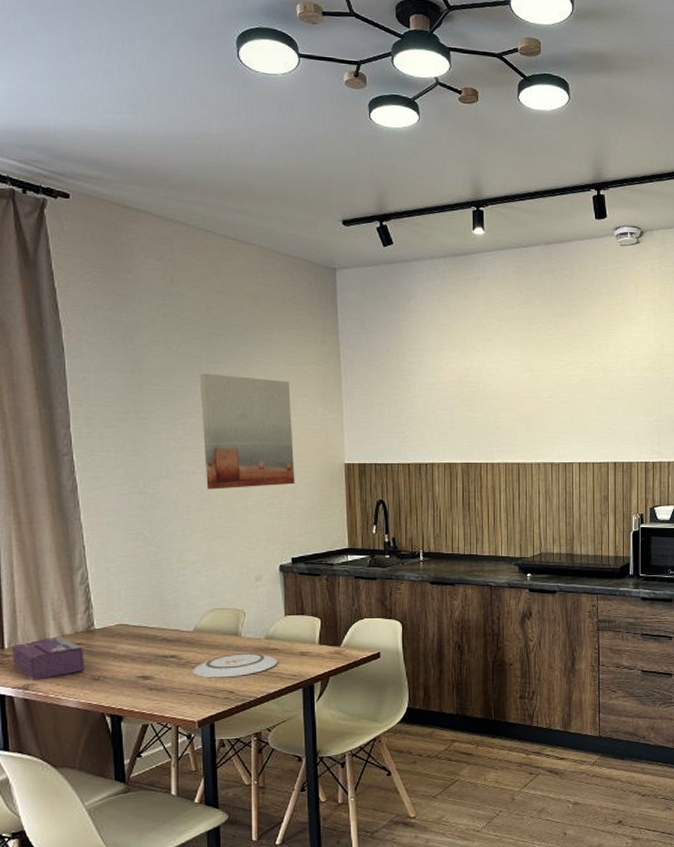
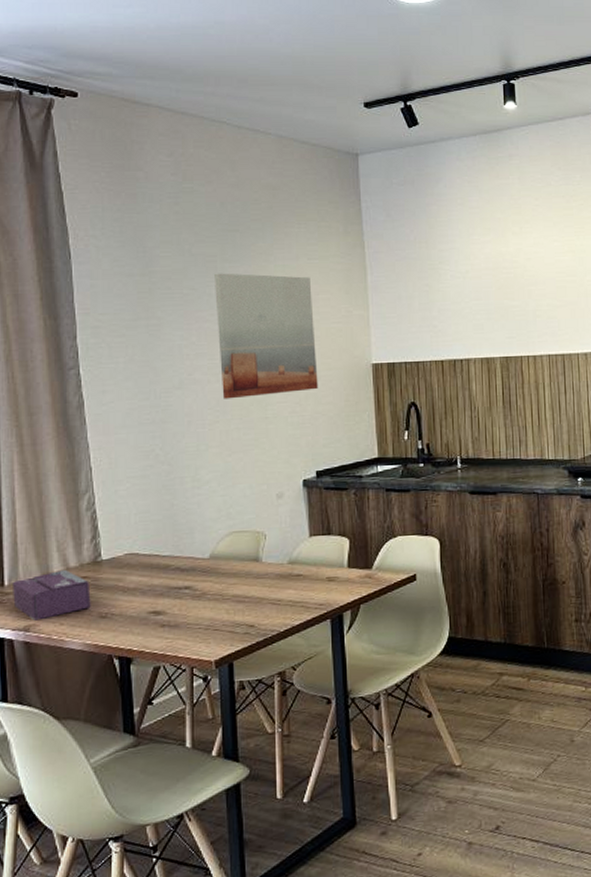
plate: present [193,653,278,678] -> none [209,580,303,611]

